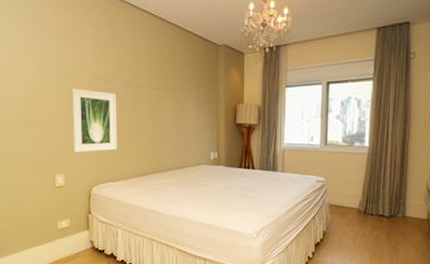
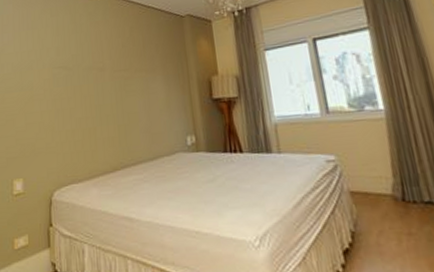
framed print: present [71,88,117,153] -> none [31,79,80,152]

